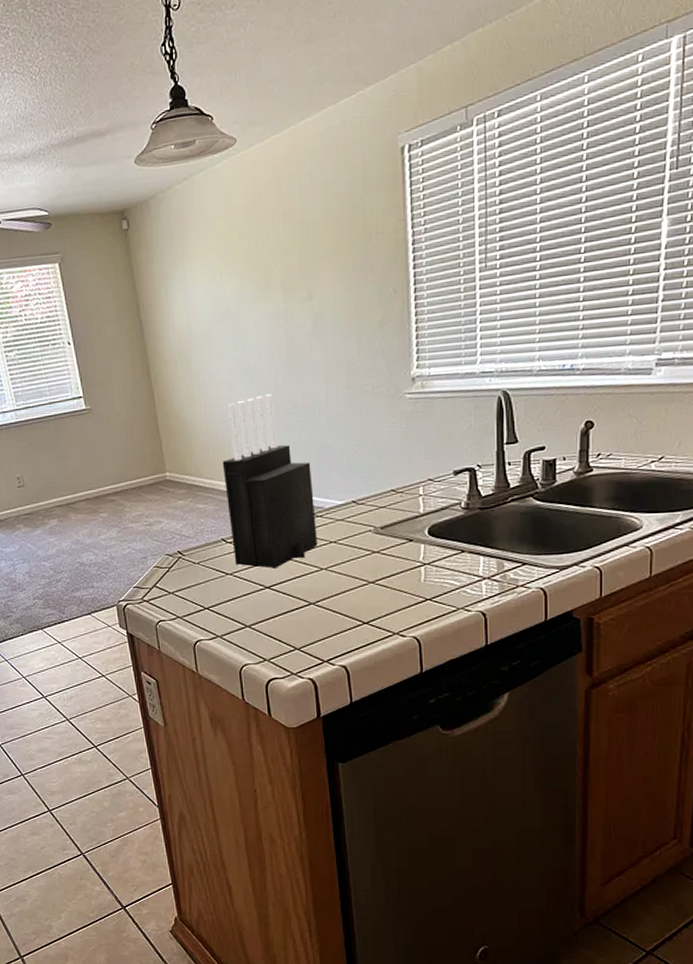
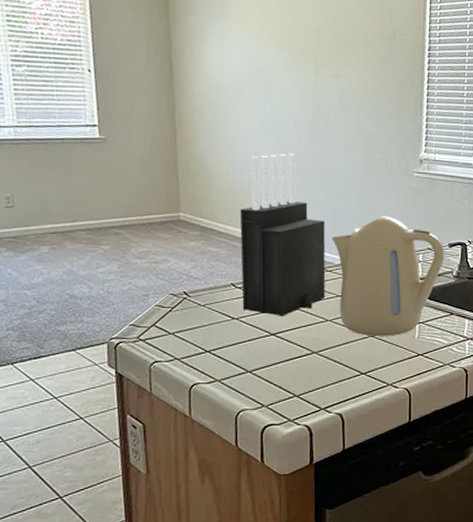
kettle: none [319,448,450,583] -> present [331,215,445,336]

